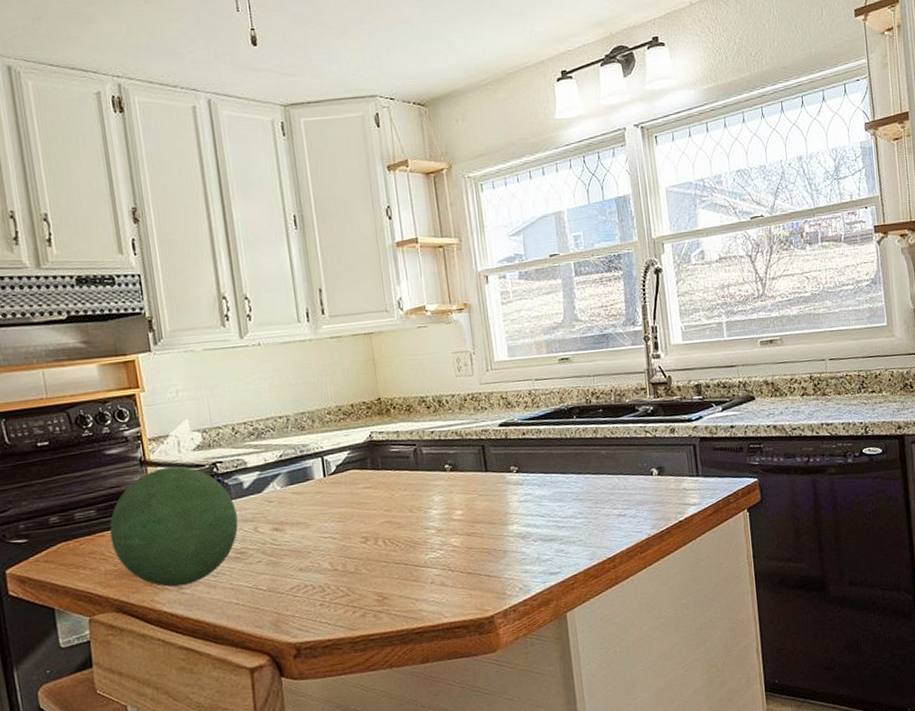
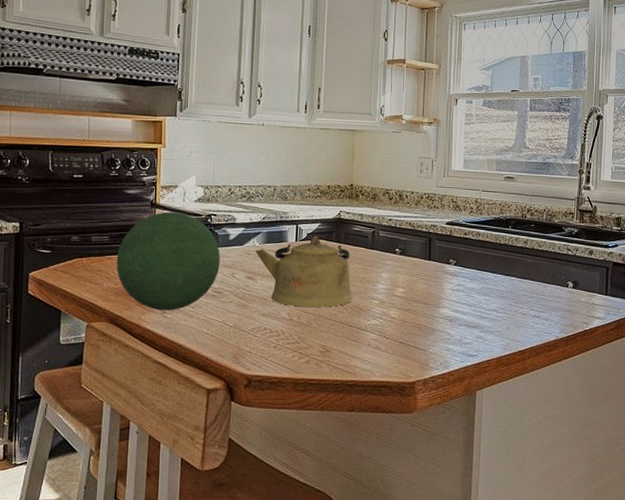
kettle: none [277,467,404,554] -> present [255,236,353,308]

